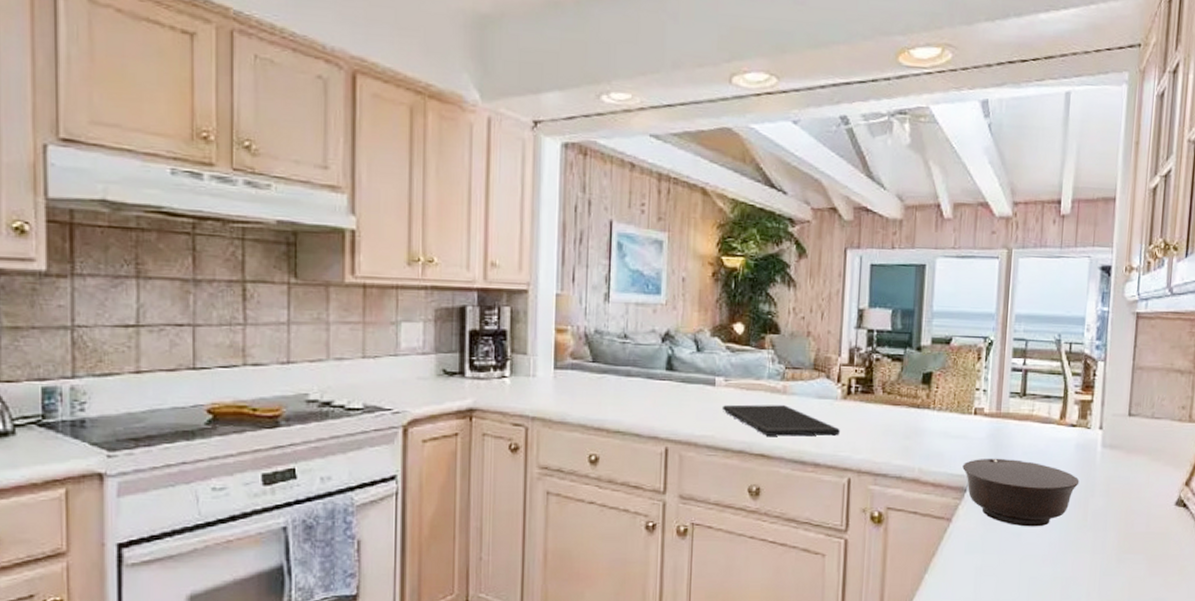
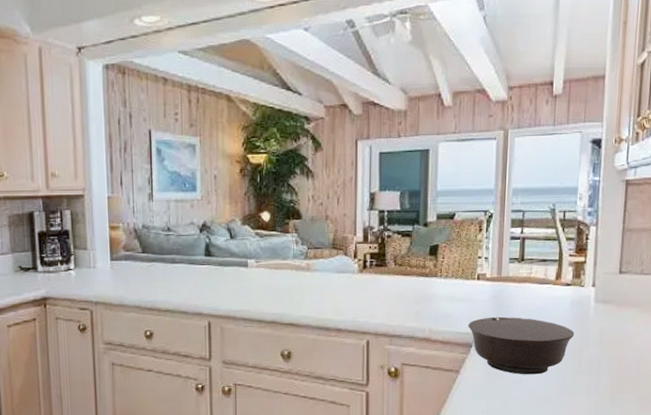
cutting board: present [721,404,840,436] -> none [254,281,358,307]

